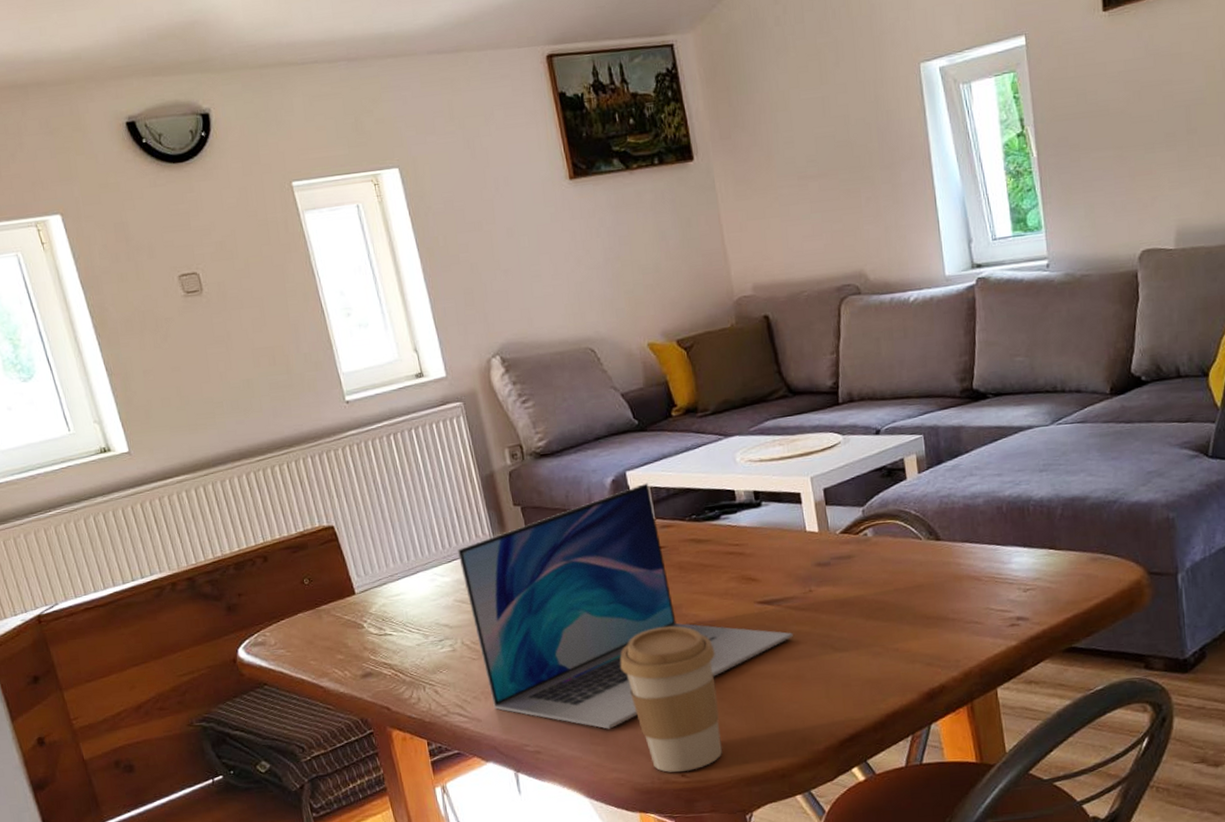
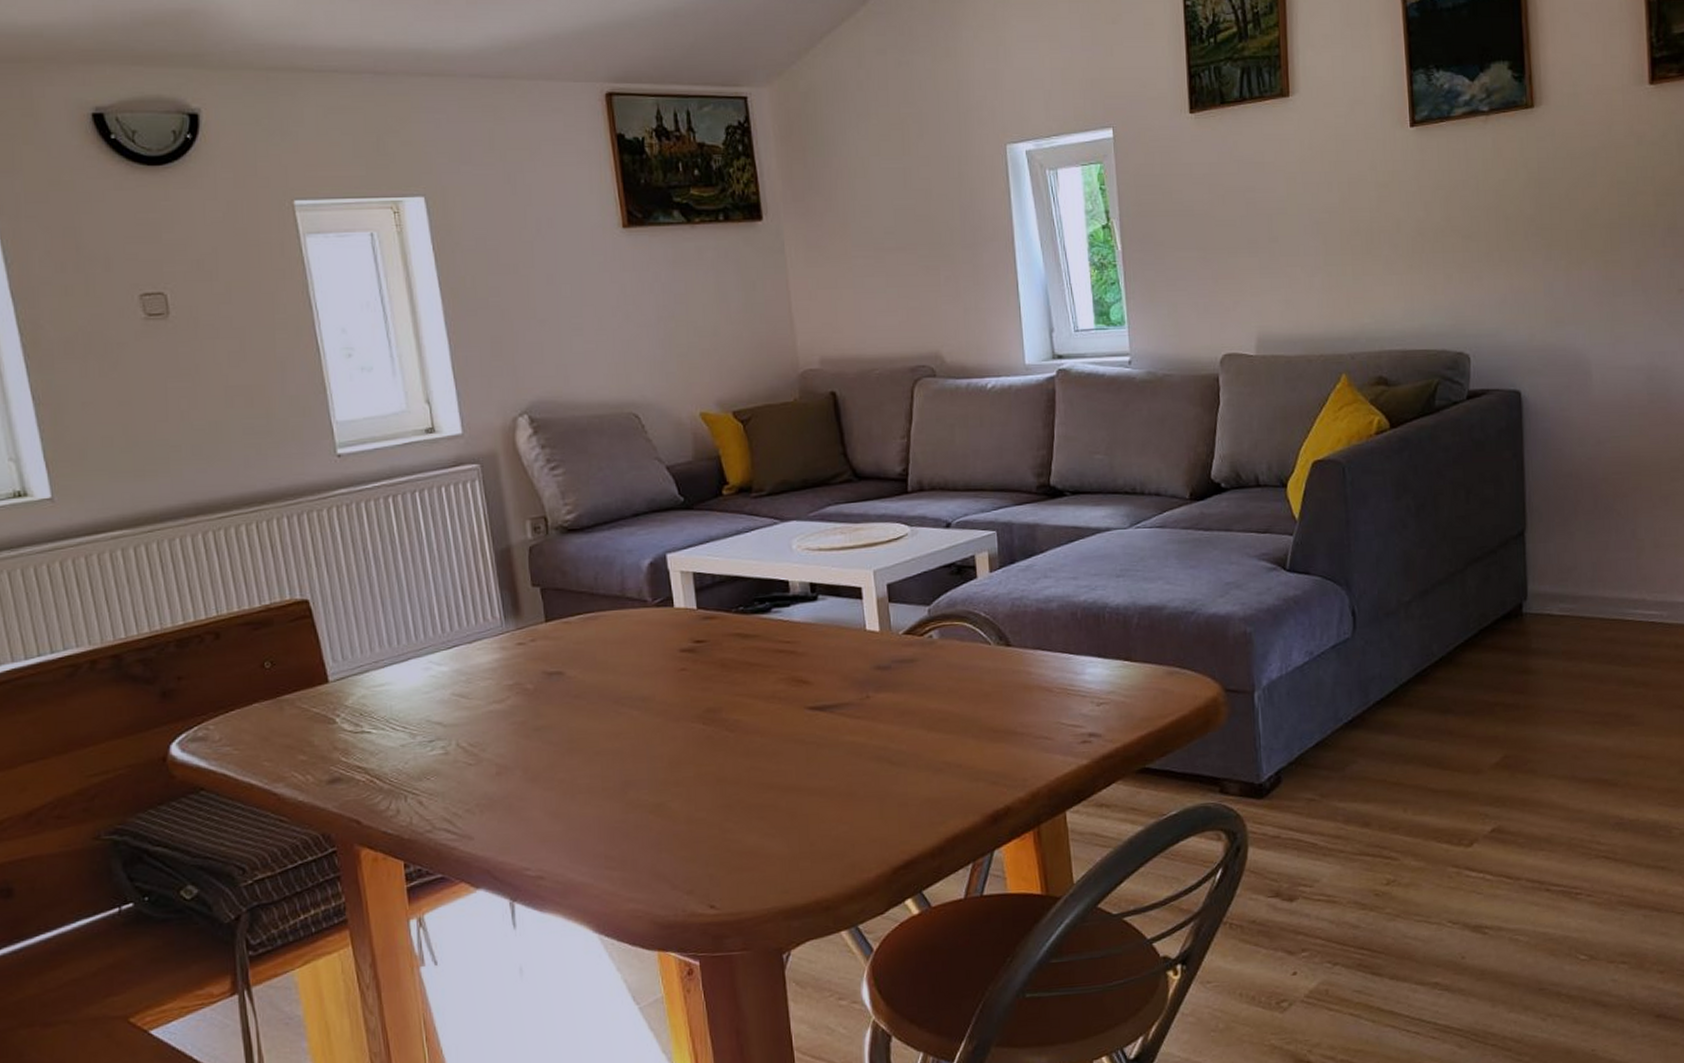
laptop: present [457,483,793,729] -> none [459,567,846,851]
coffee cup: present [620,626,723,772] -> none [646,732,760,903]

